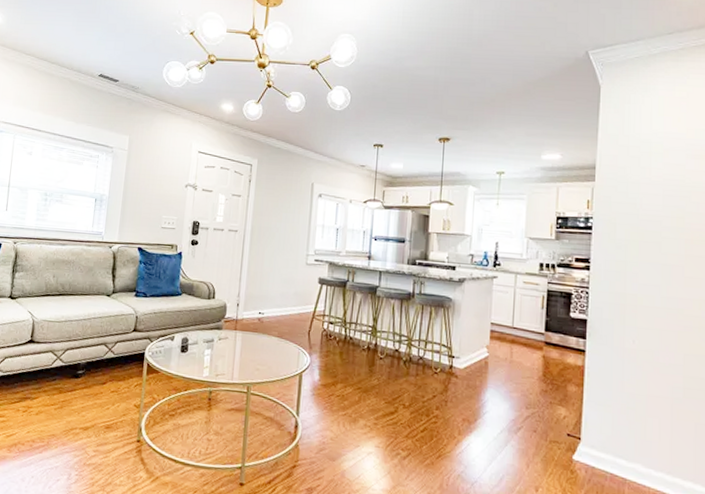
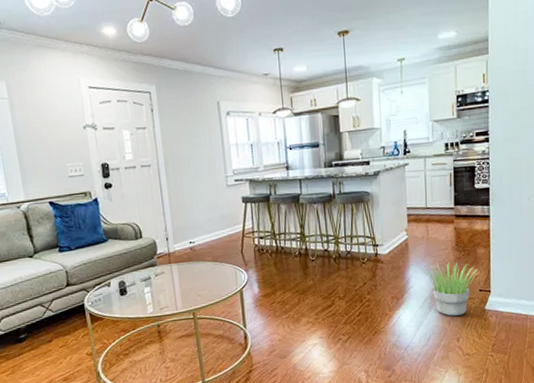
potted plant: none [502,390,567,459] -> present [423,261,478,316]

